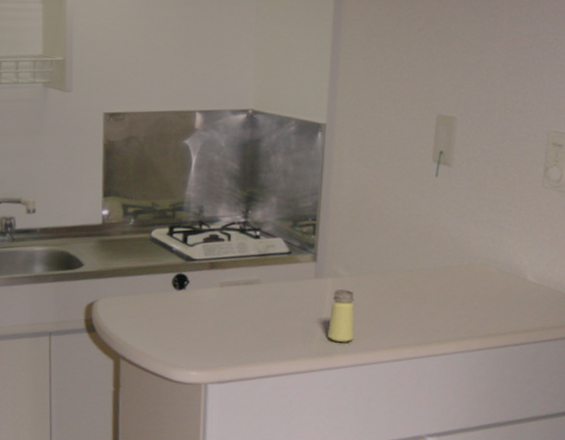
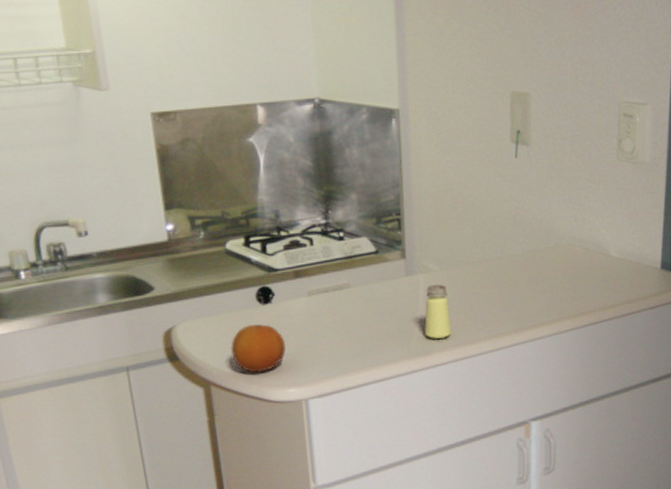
fruit: none [143,306,194,353] -> present [231,324,286,373]

